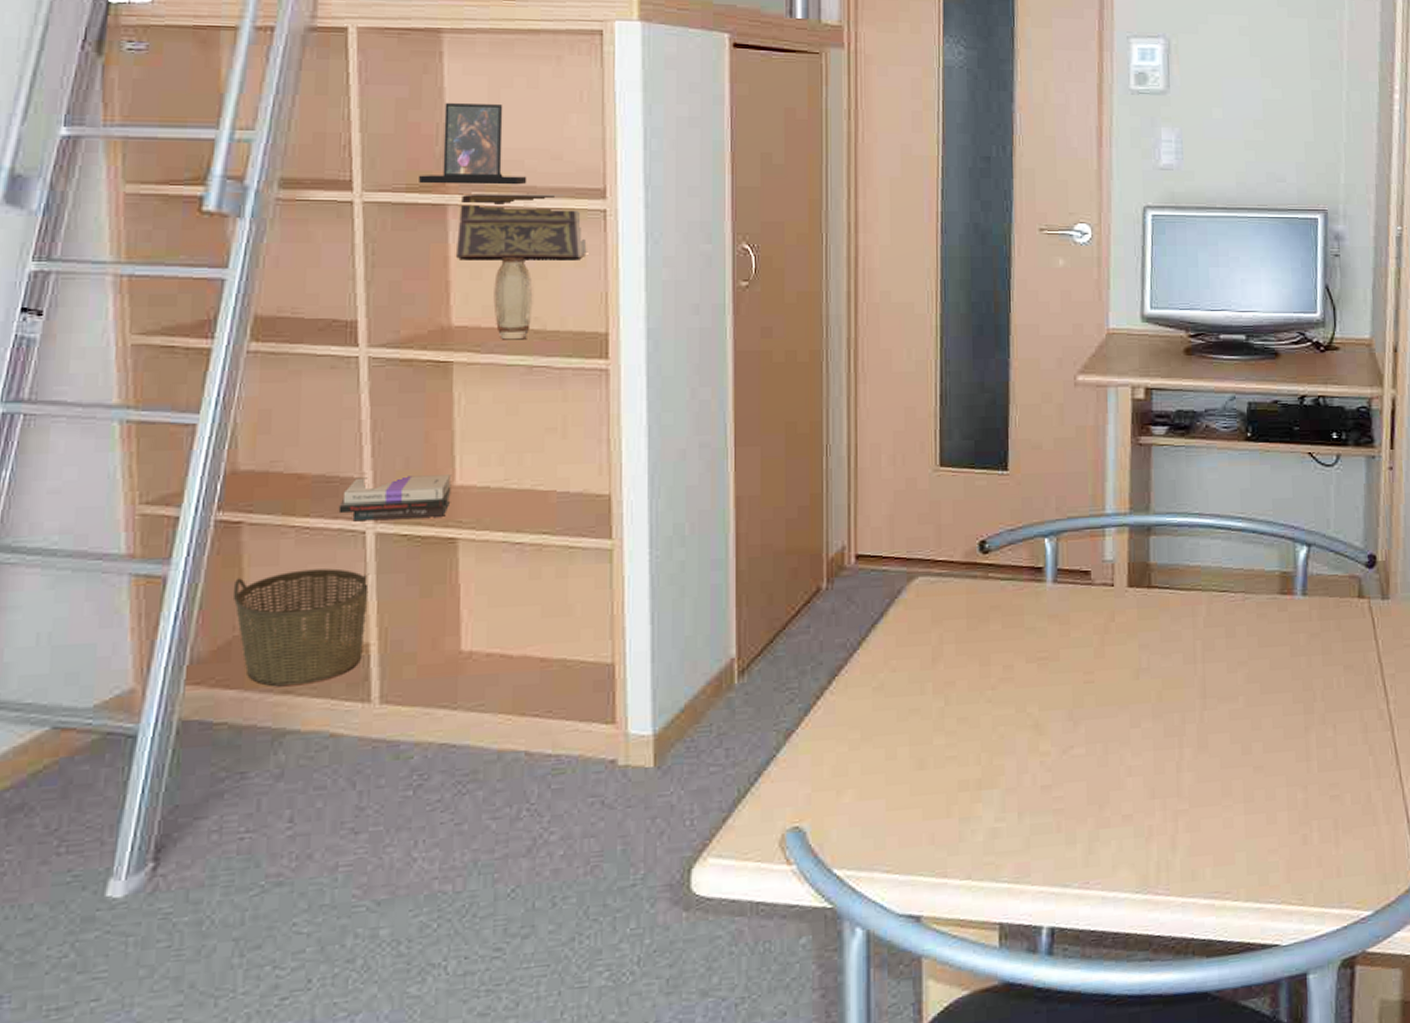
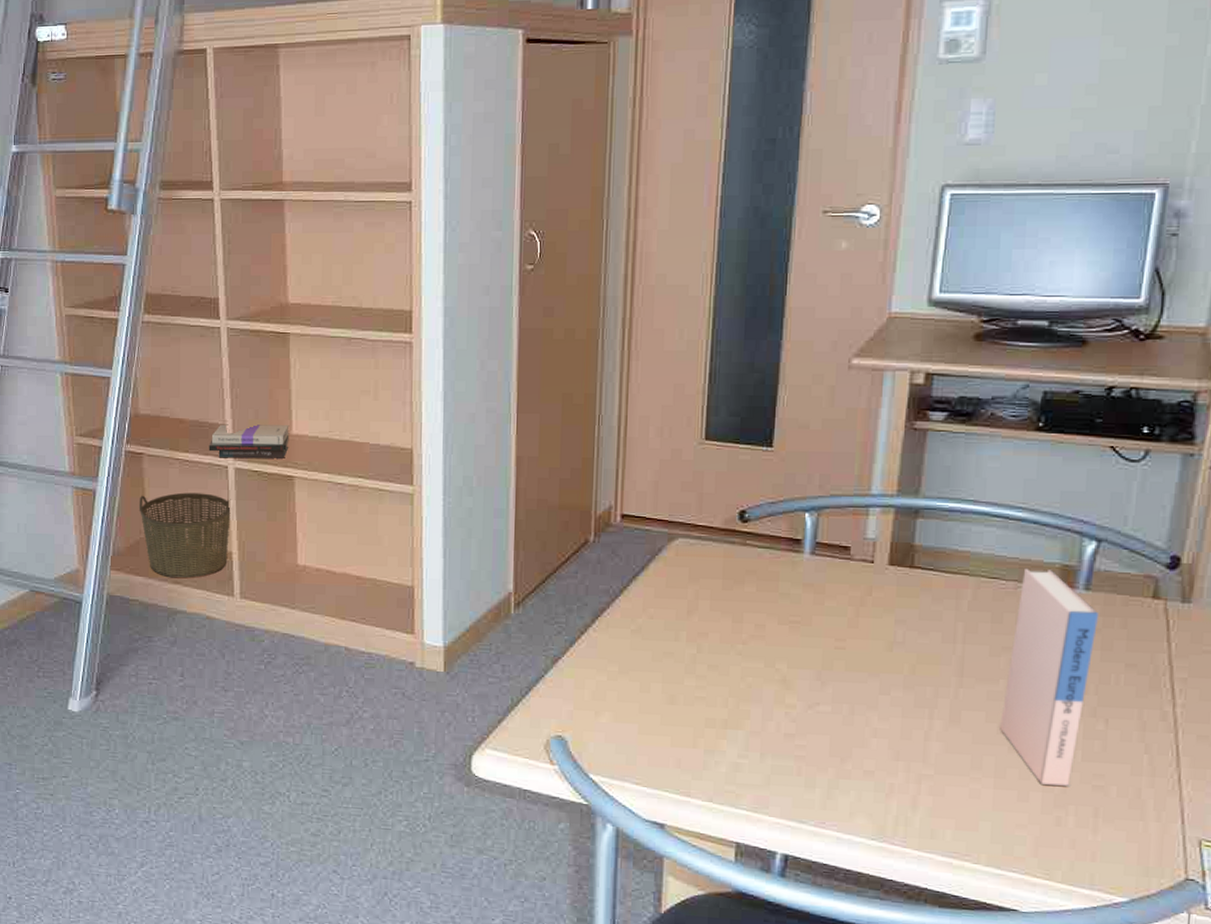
photo frame: present [419,103,527,185] -> none [262,110,347,183]
decorative box: present [457,194,587,259] -> none [292,189,395,246]
vase: present [493,257,533,340] -> none [320,245,352,316]
book: none [1243,577,1317,802] -> present [1000,568,1098,786]

